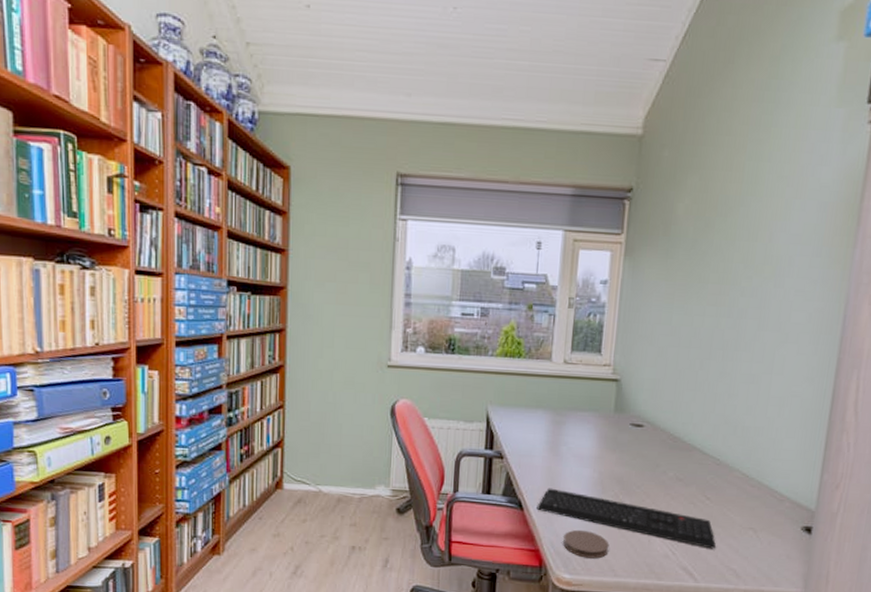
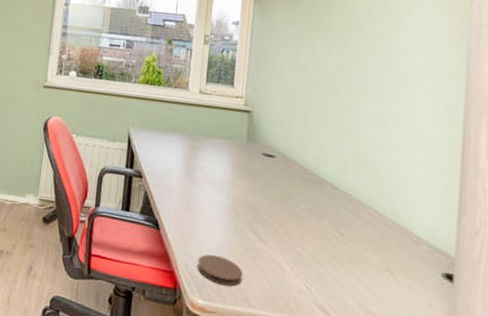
keyboard: present [536,488,716,549] -> none [172,210,352,288]

